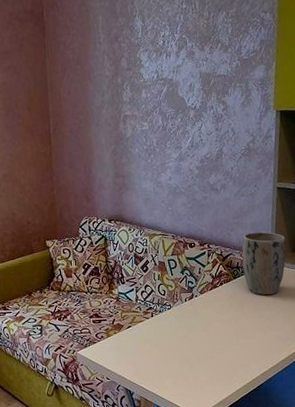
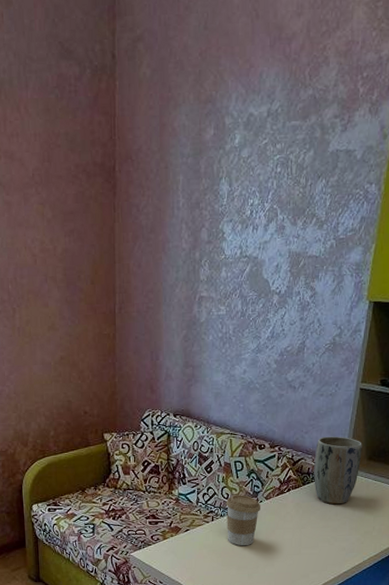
coffee cup: none [163,290,196,340] -> present [225,494,260,546]

